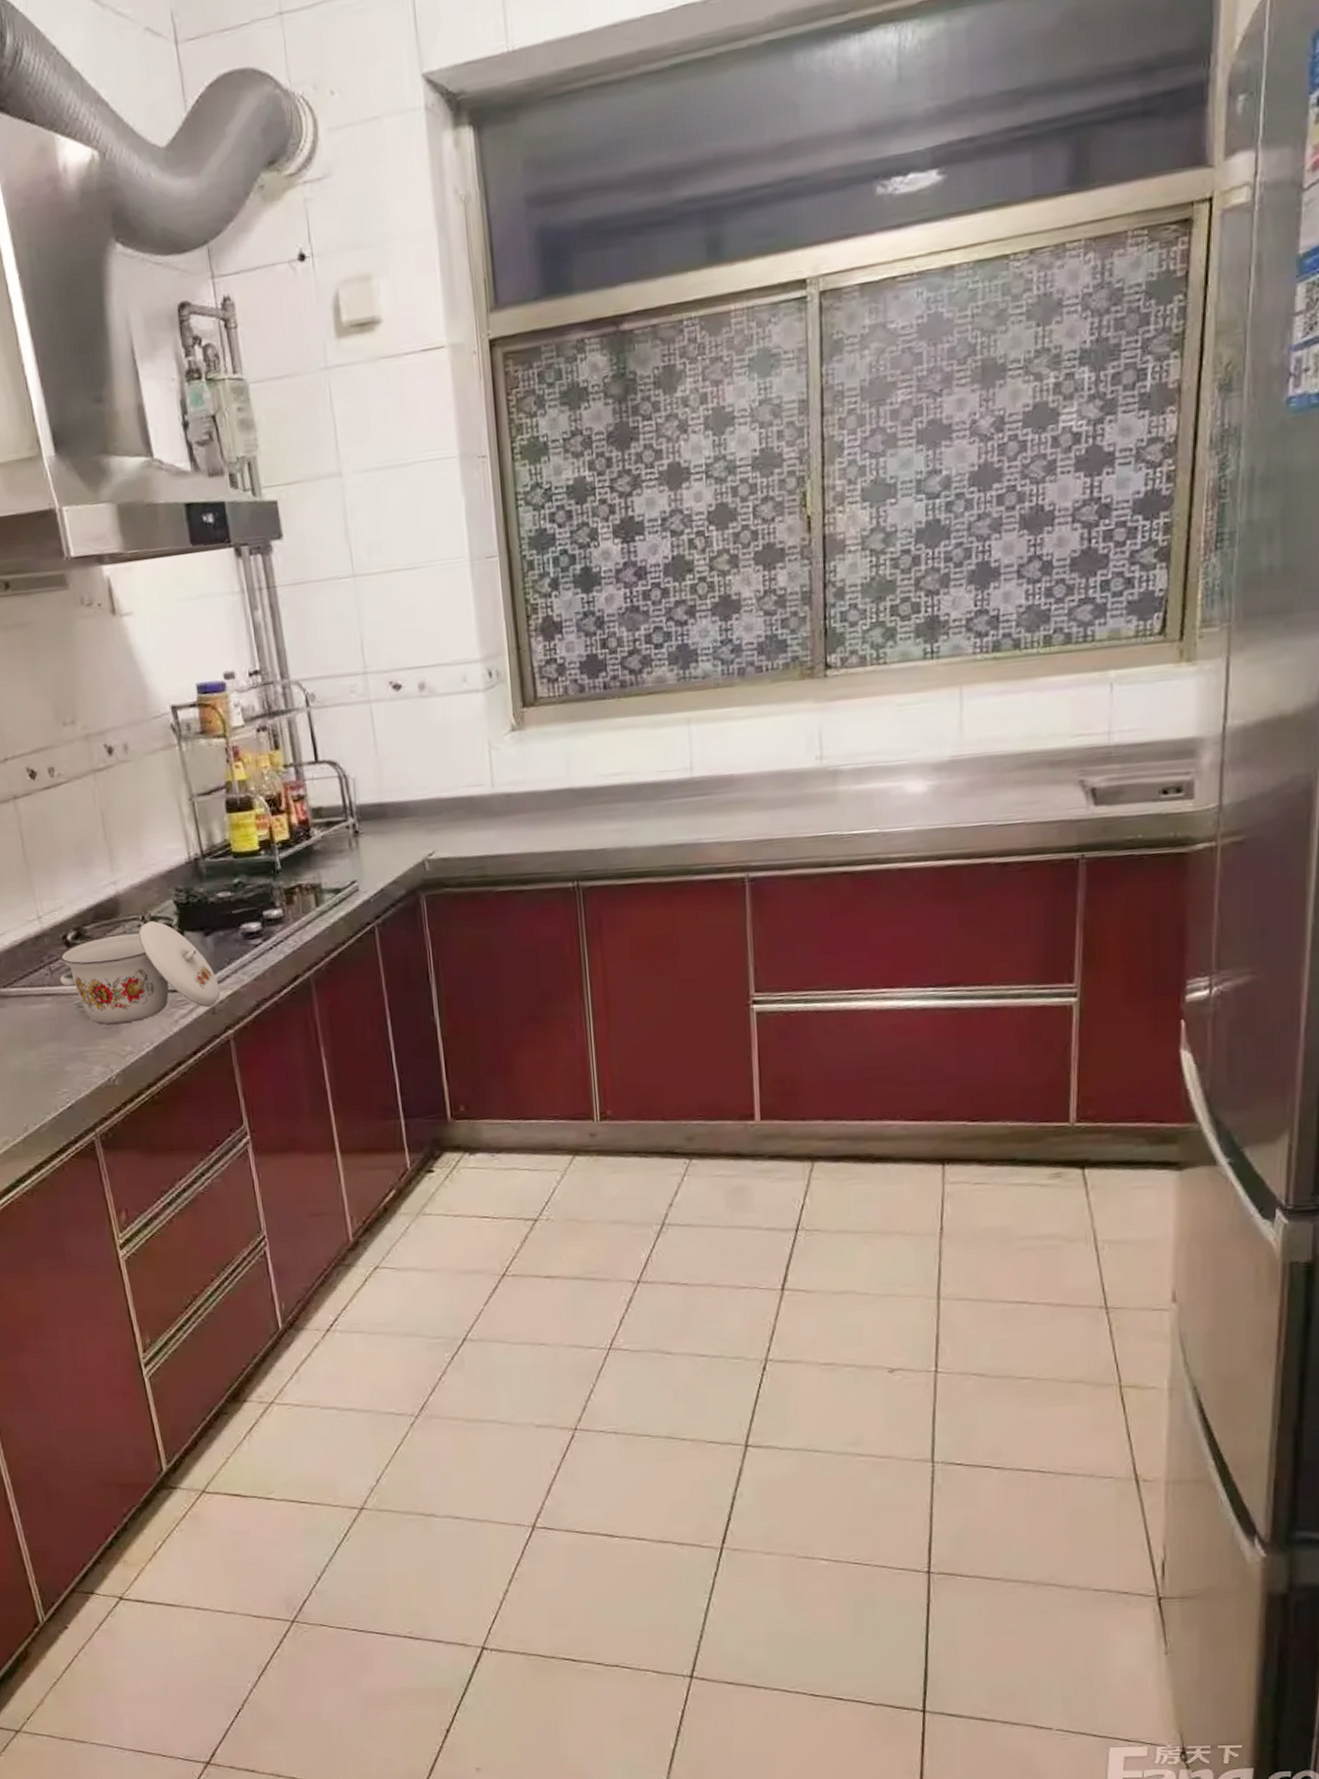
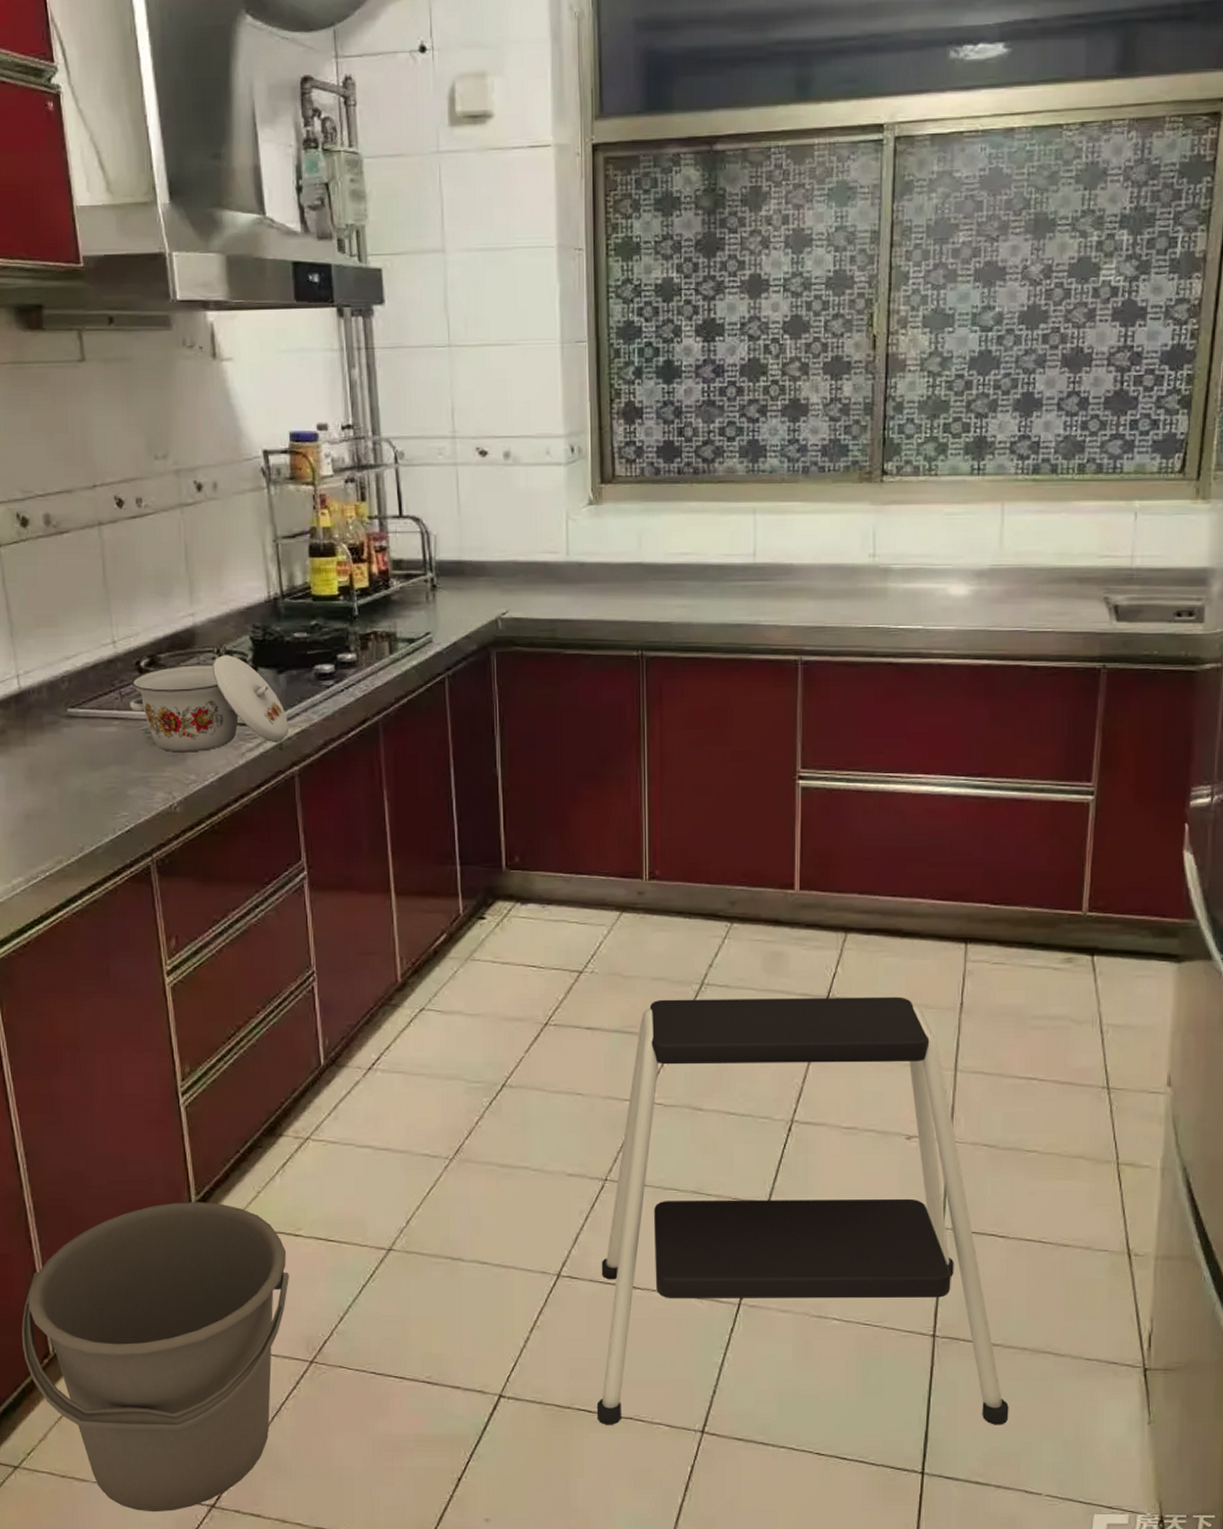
bucket: none [10,1470,265,1770] -> present [22,1202,290,1512]
step stool: none [576,1225,1013,1673] -> present [596,996,1009,1425]

